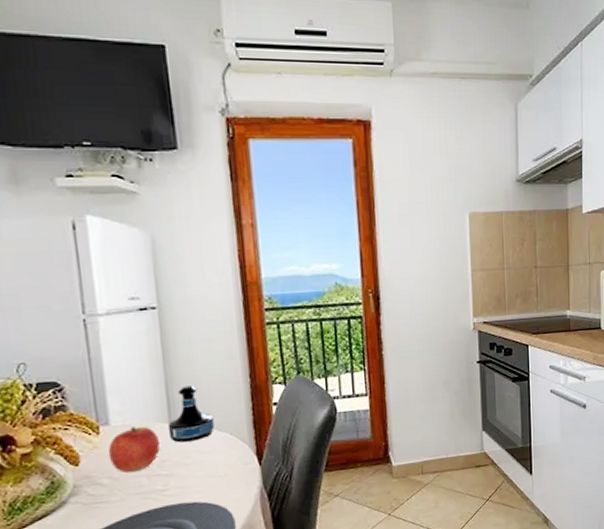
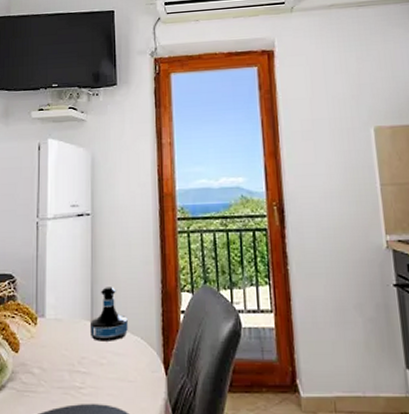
apple: present [108,426,161,473] -> none [41,321,83,364]

